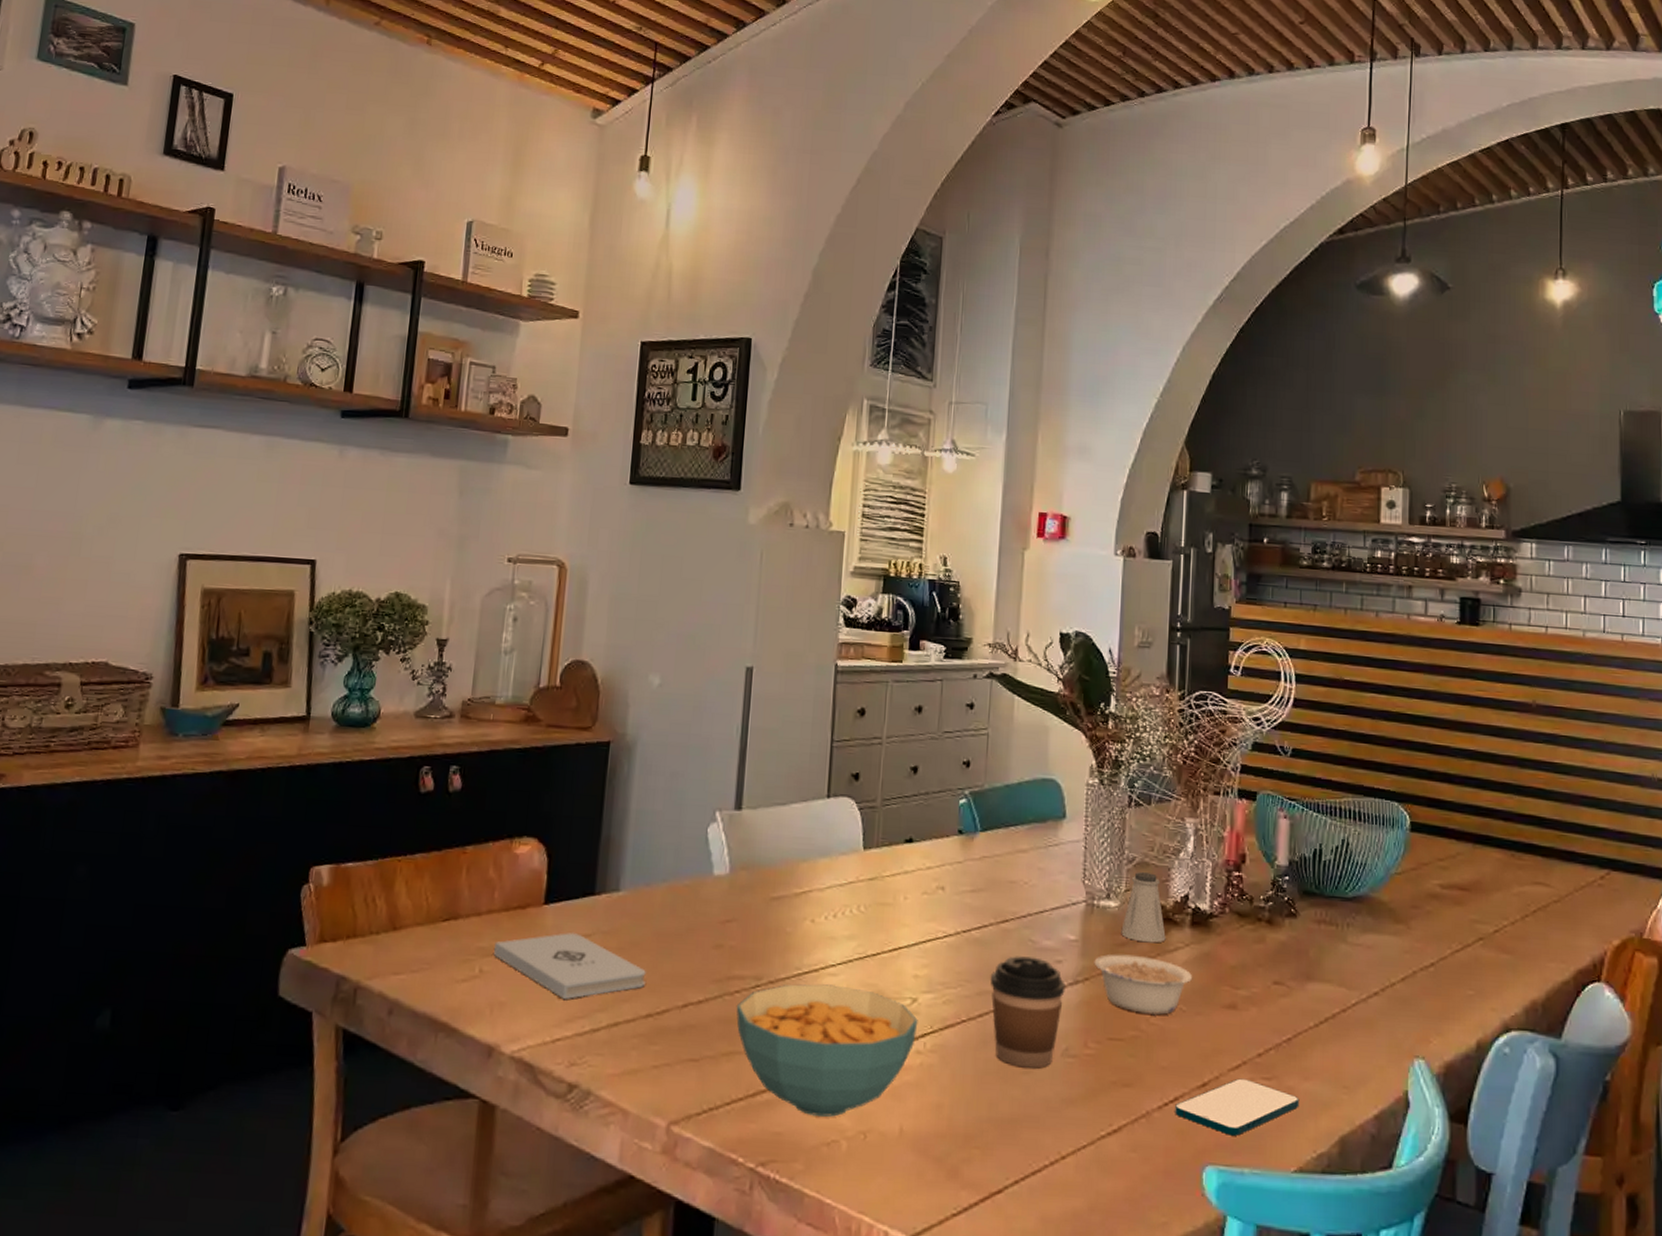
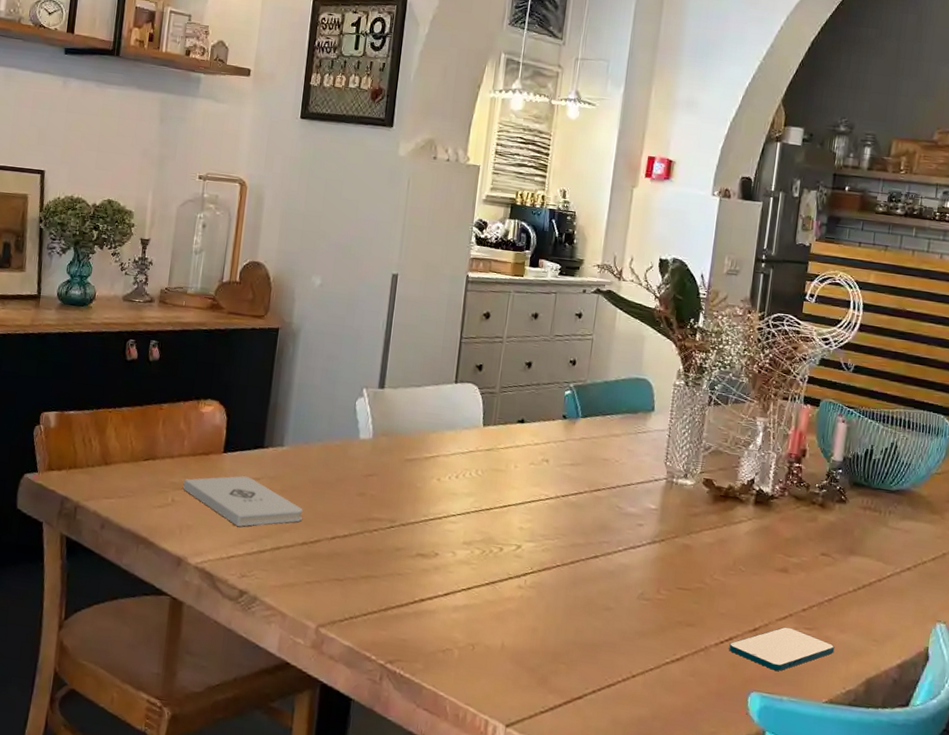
cereal bowl: present [736,984,918,1117] -> none [374,527,521,631]
coffee cup: present [990,956,1067,1068] -> none [582,518,646,607]
legume: present [1094,954,1193,1015] -> none [670,522,753,573]
saltshaker: present [1121,872,1166,943] -> none [694,458,732,516]

